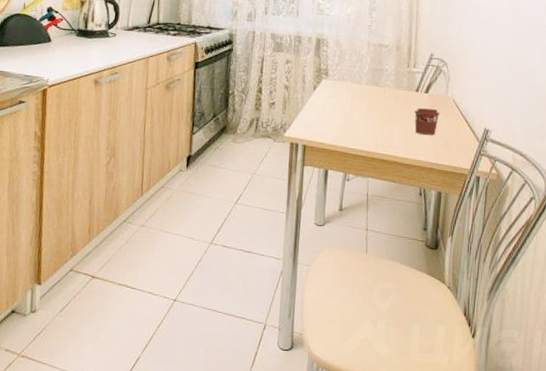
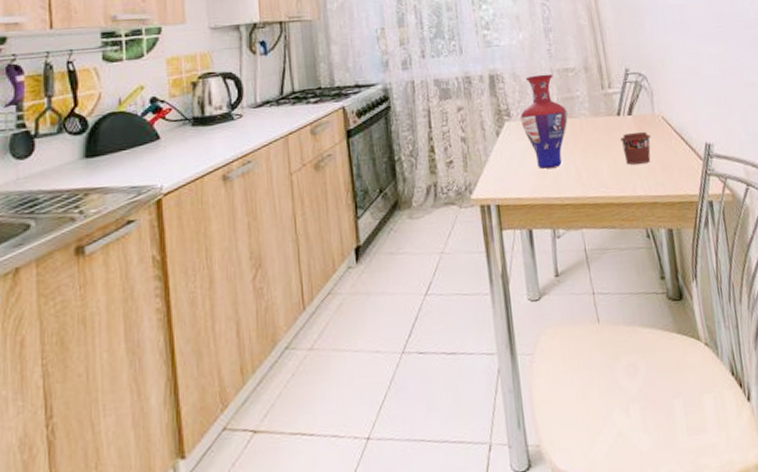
vase: none [335,45,375,124] -> present [521,74,568,169]

